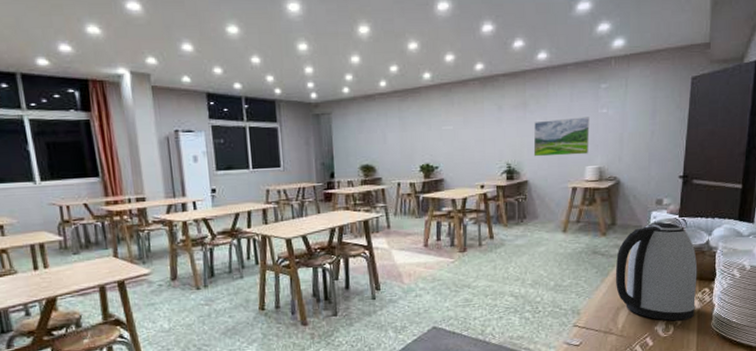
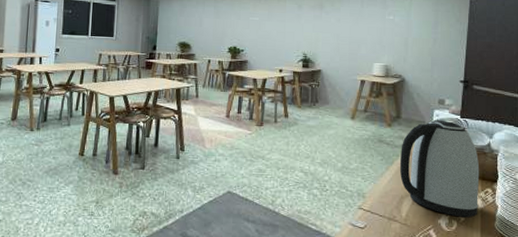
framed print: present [533,117,590,157] -> none [327,21,378,53]

